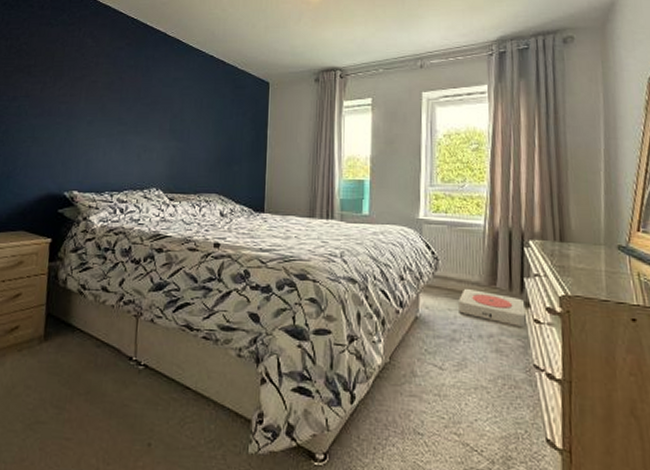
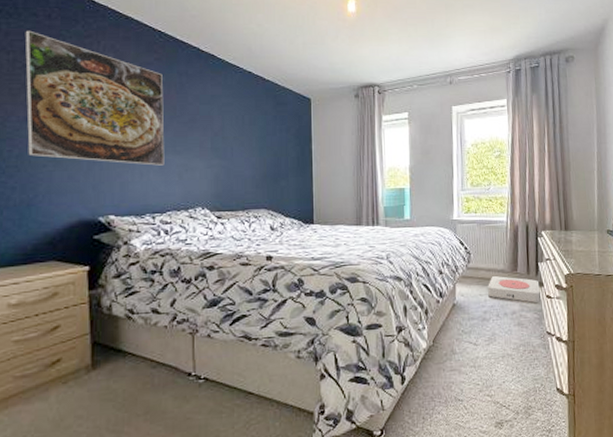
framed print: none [12,20,132,145] -> present [25,30,165,166]

